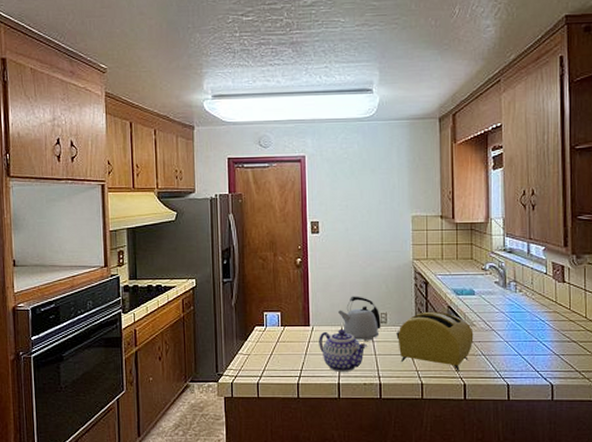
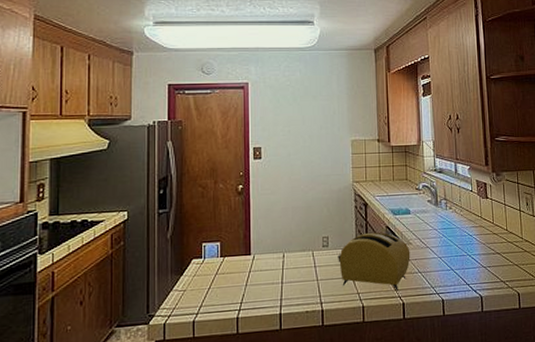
teapot: present [319,330,367,372] -> none [260,256,309,302]
kettle: present [338,296,381,341] -> none [280,220,323,267]

